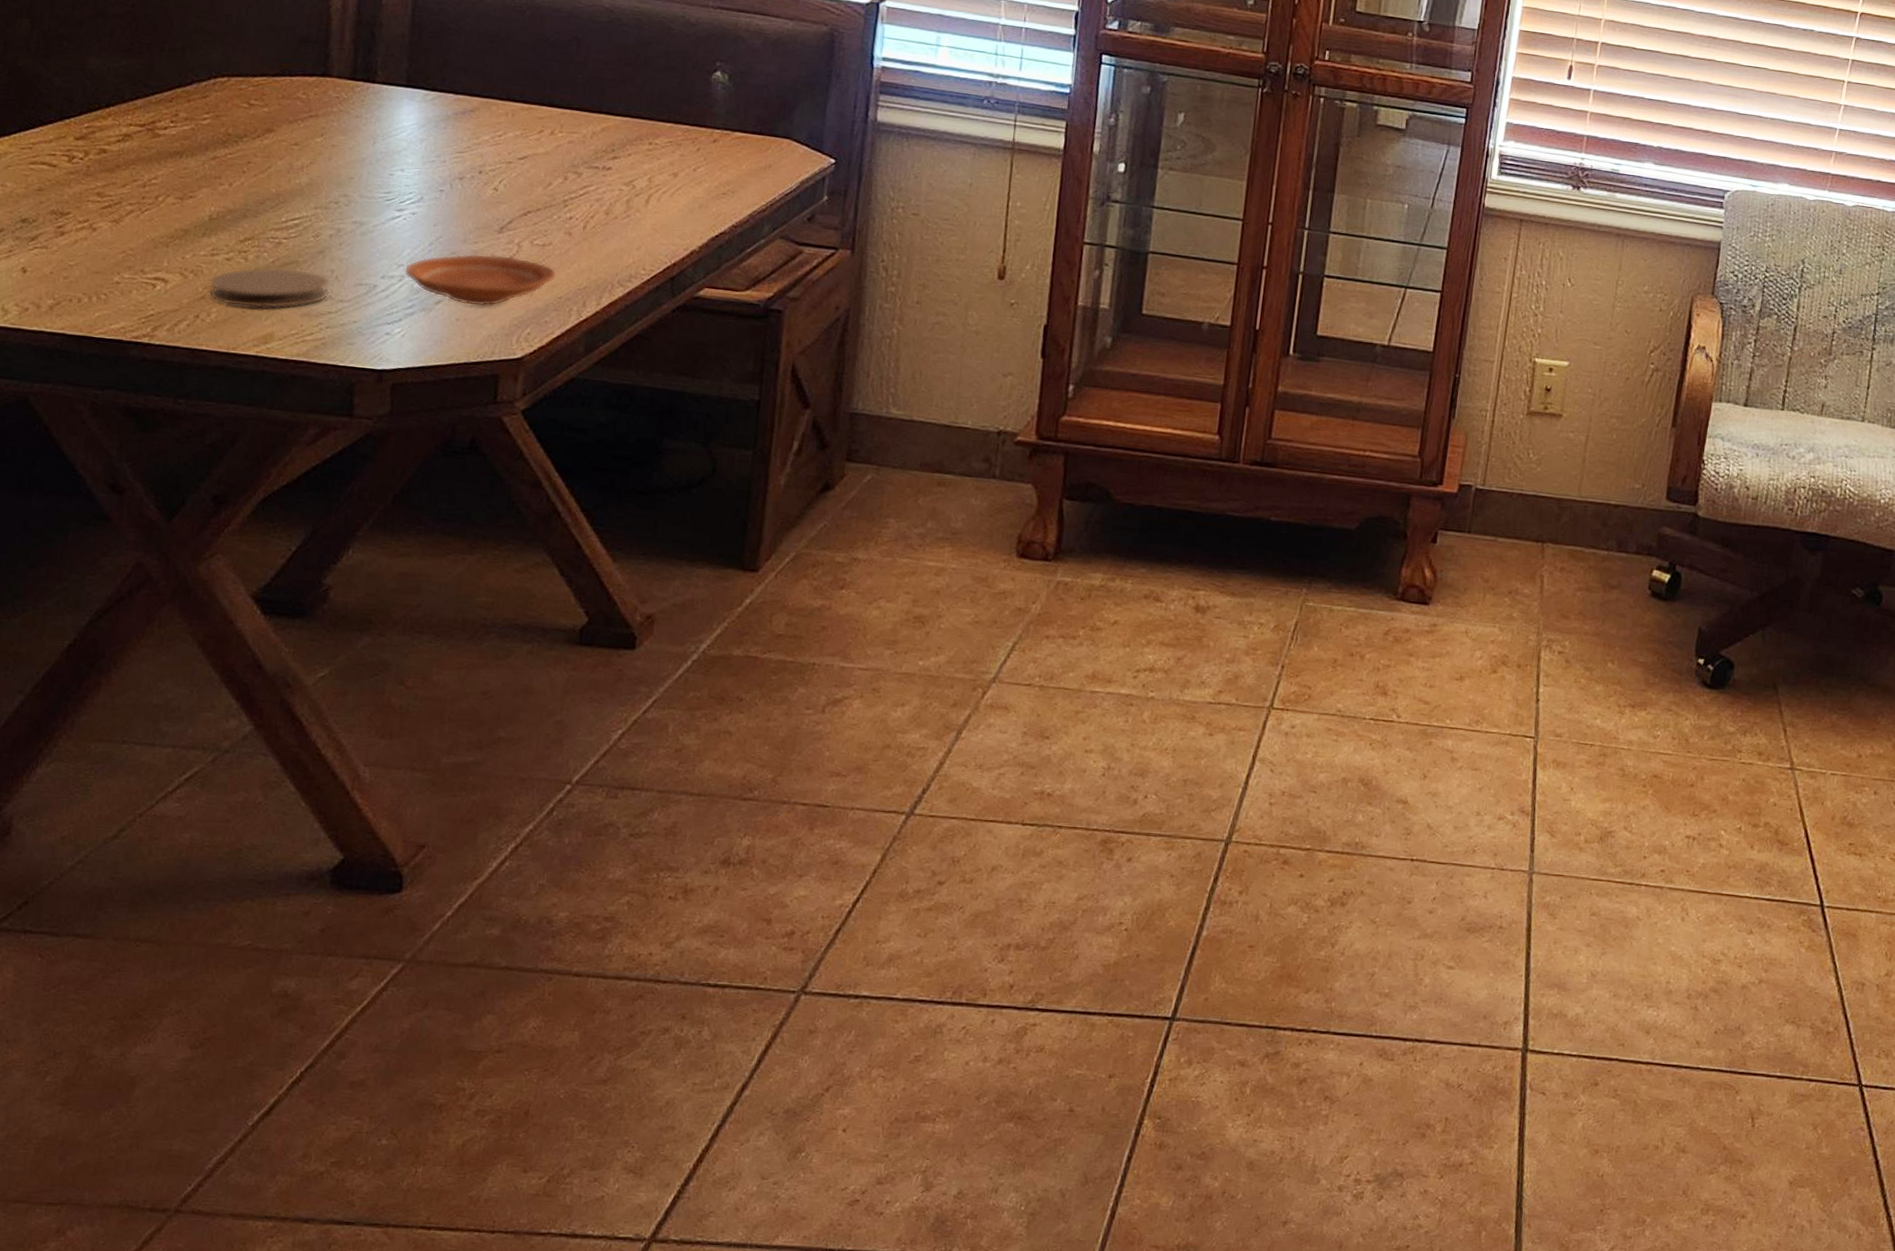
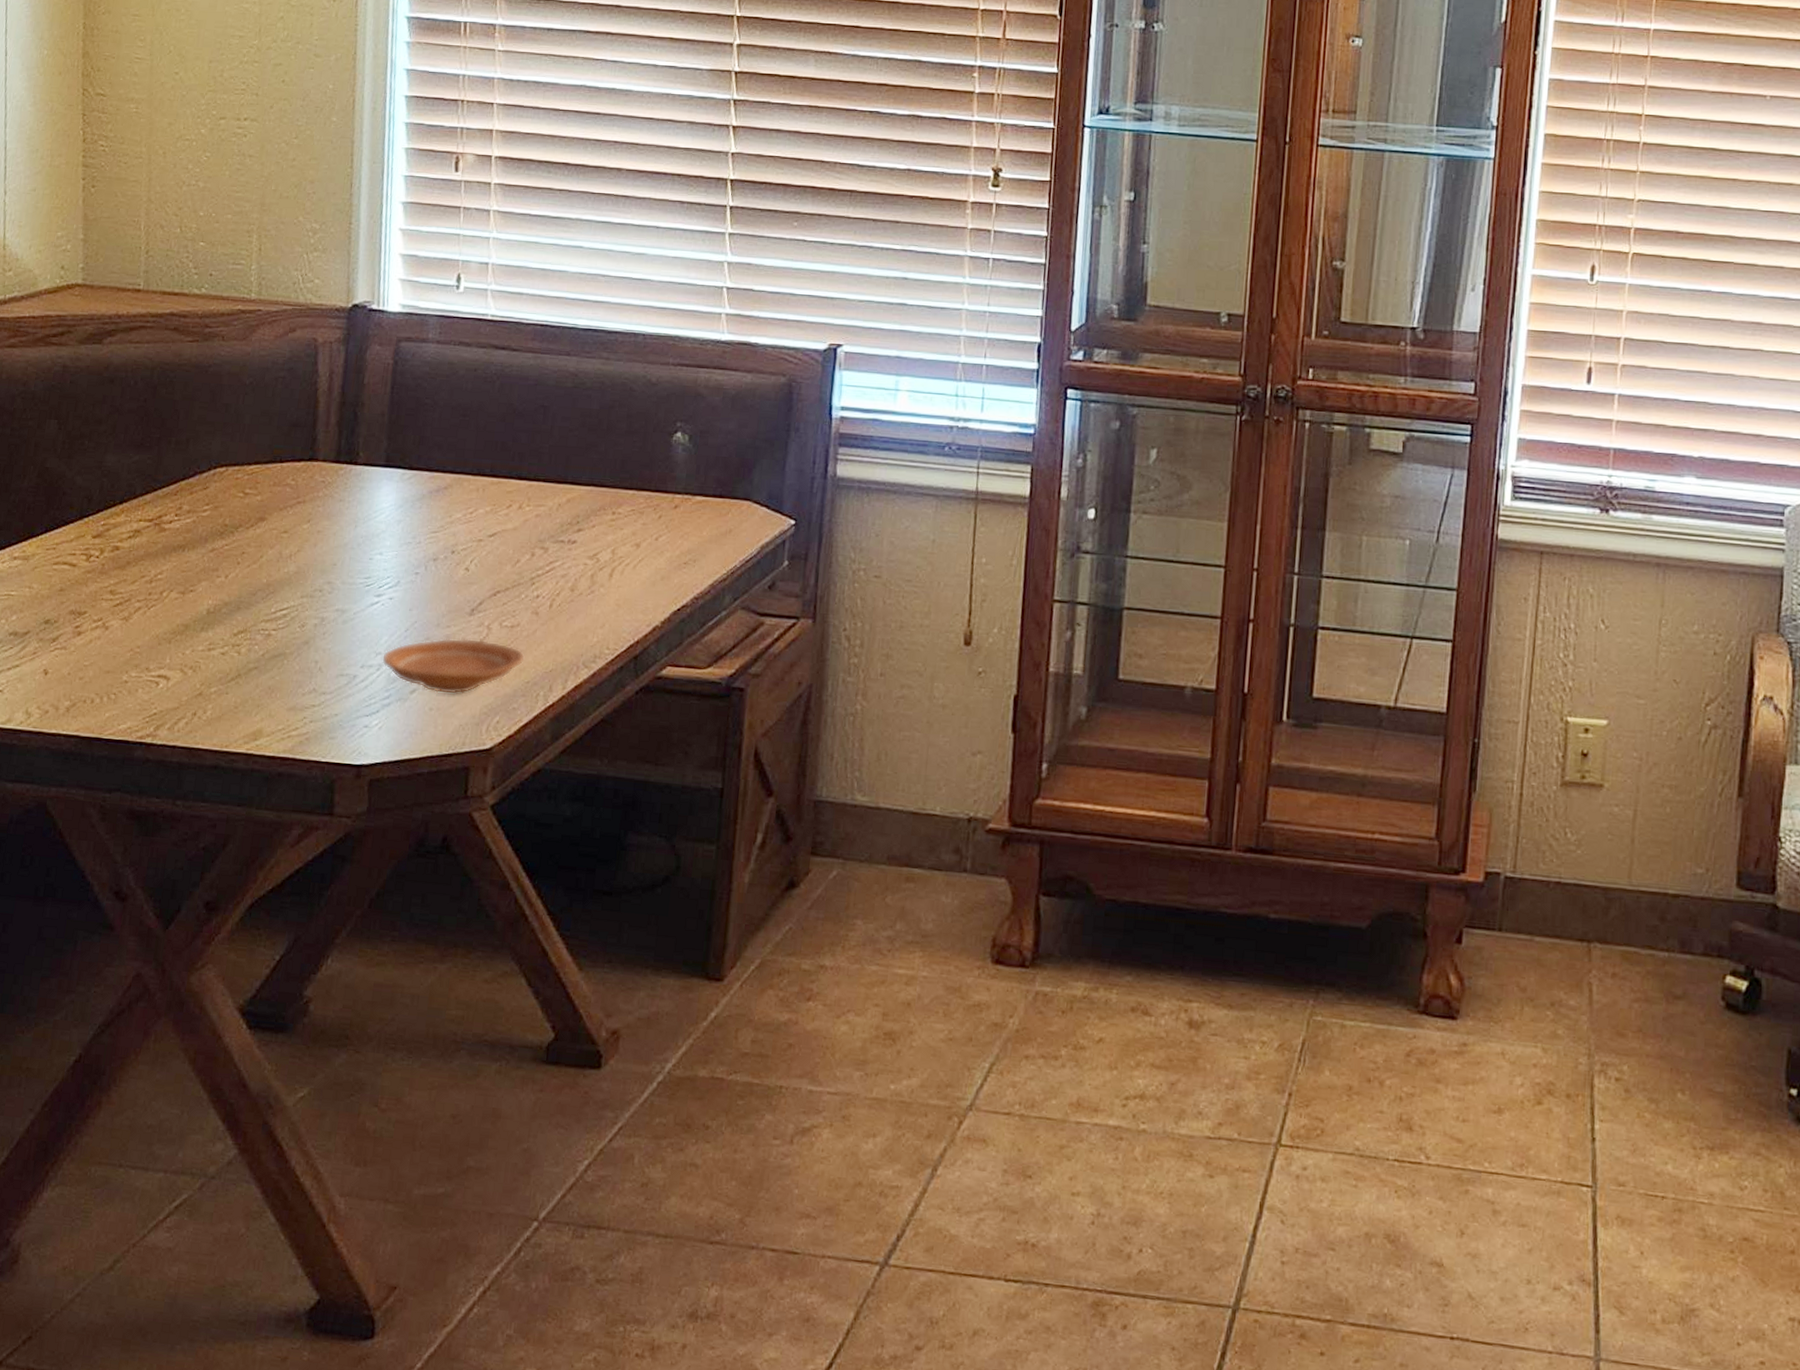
coaster: present [209,267,330,309] -> none [205,660,314,704]

